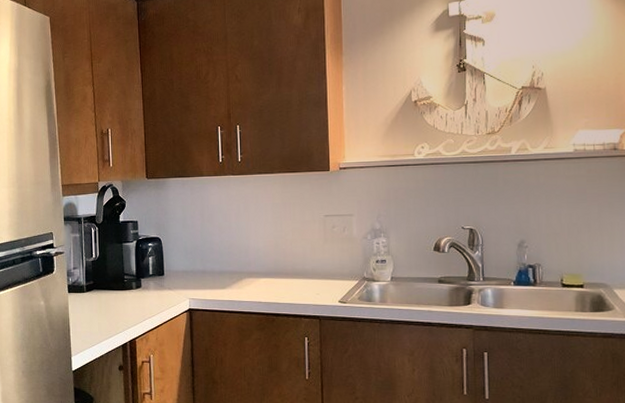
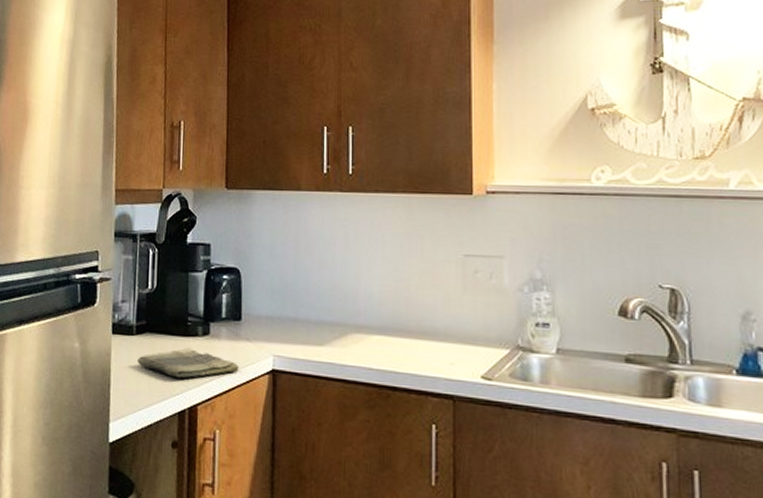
dish towel: none [89,298,165,320] -> present [138,347,240,378]

